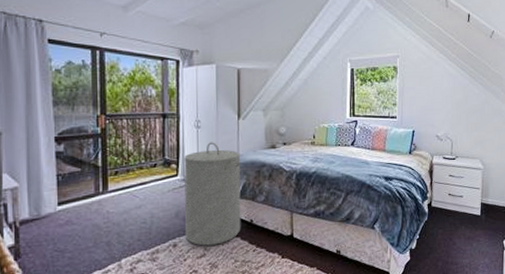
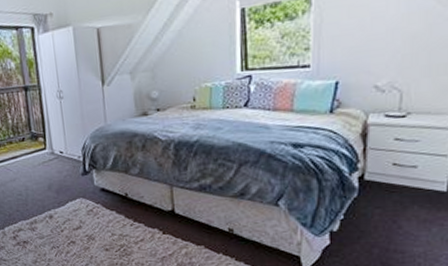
laundry hamper: present [184,142,241,246] -> none [50,112,116,218]

